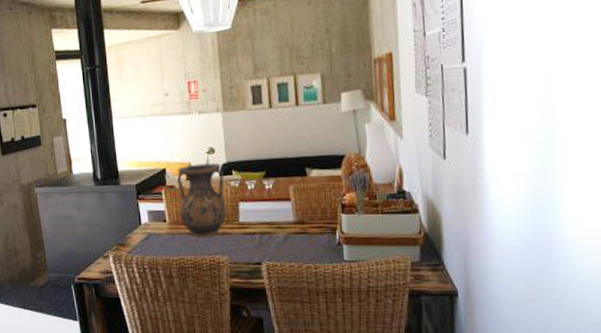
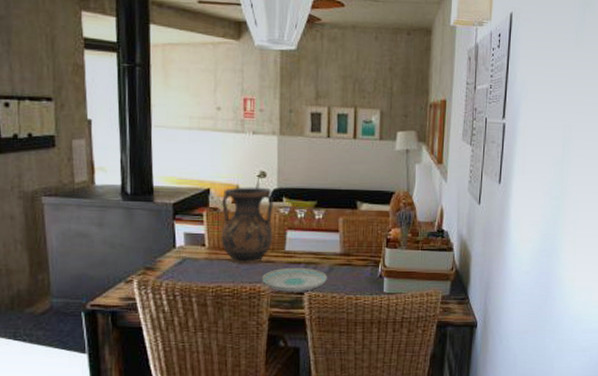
plate: none [219,237,284,262] -> present [261,267,328,292]

